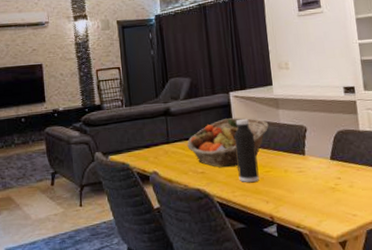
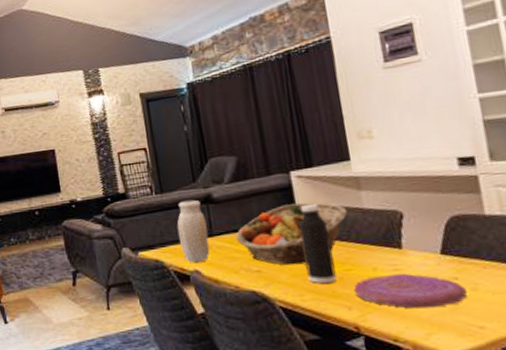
vase: none [141,112,167,166] -> present [176,199,210,263]
plate: none [271,174,346,202] -> present [354,273,467,309]

